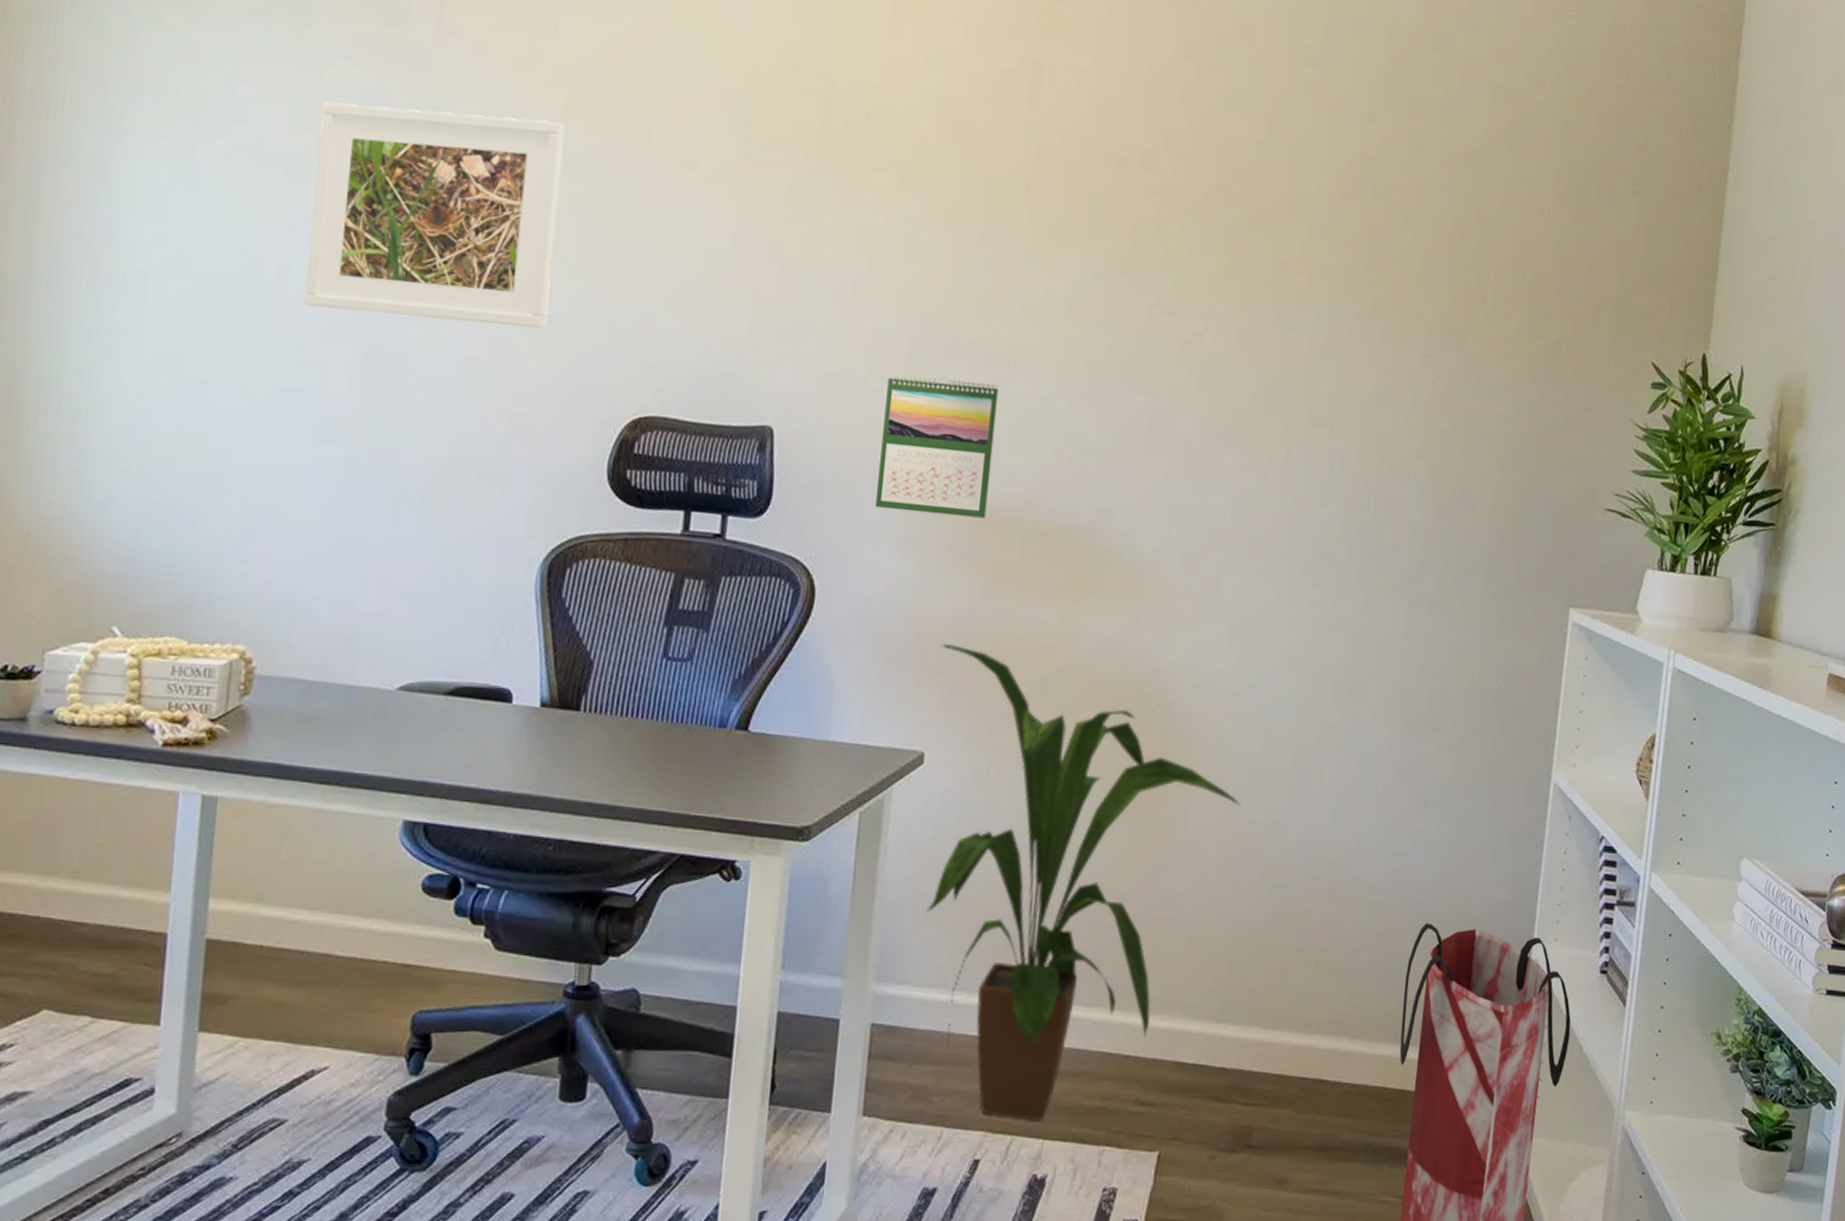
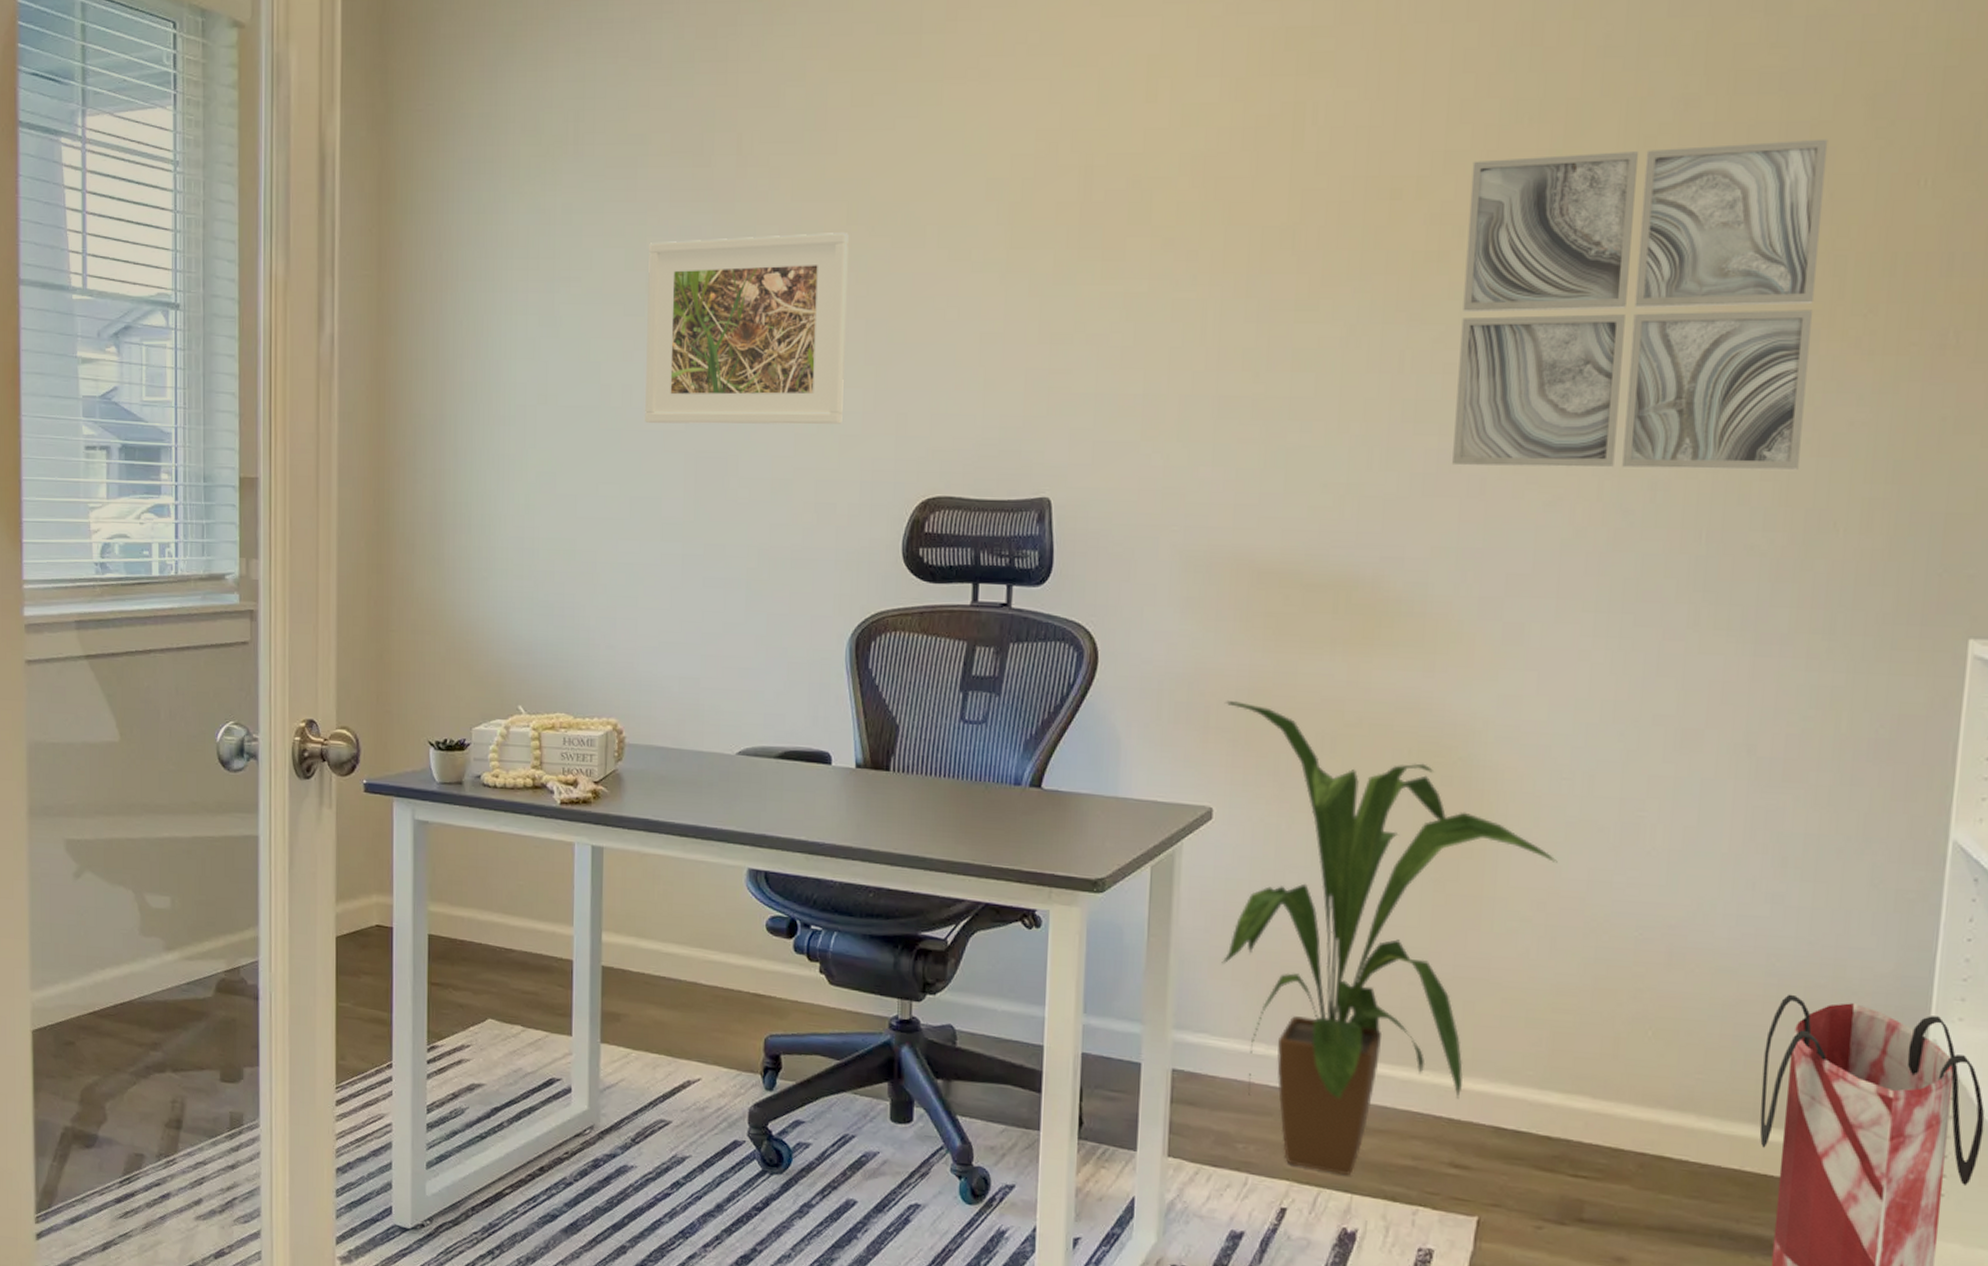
calendar: present [874,374,999,519] -> none [1152,436,1273,574]
wall art: none [1163,141,1478,453] -> present [1452,138,1828,471]

